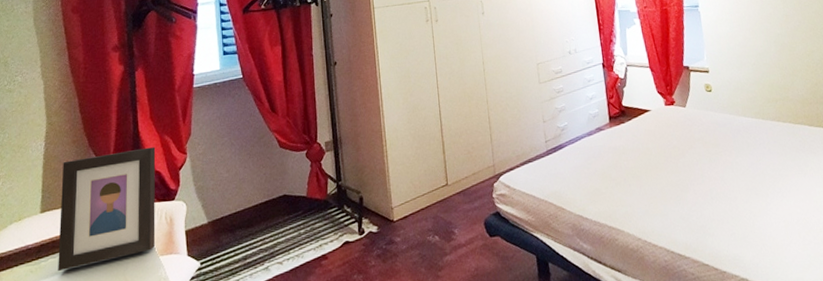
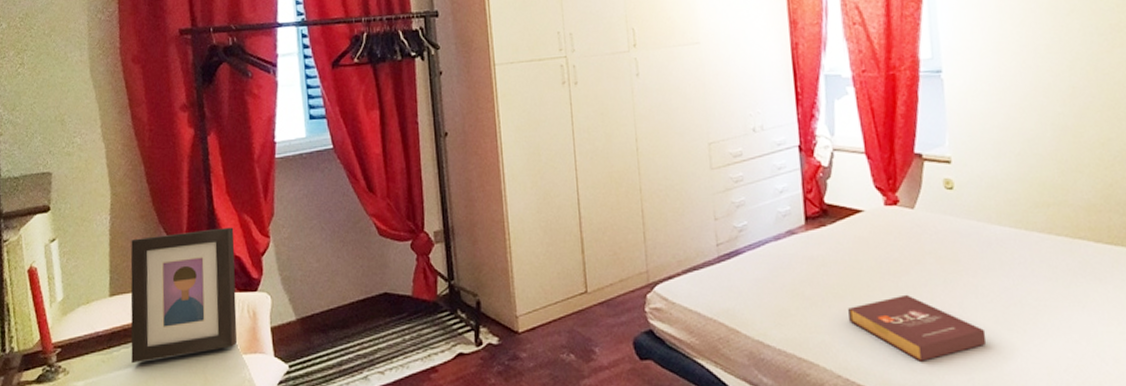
book: none [643,172,742,223] -> present [848,294,987,362]

